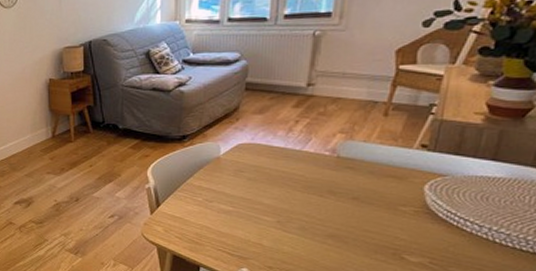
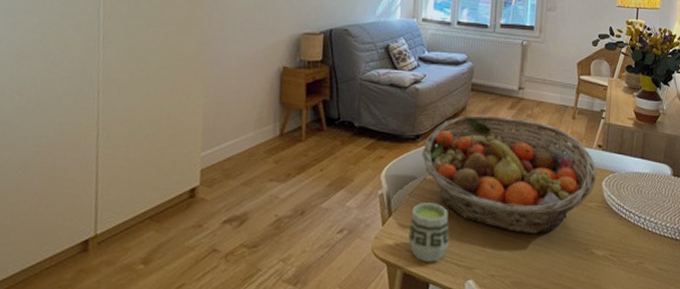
cup: none [177,197,221,250] -> present [408,202,450,263]
fruit basket: none [189,115,417,234] -> present [422,115,597,234]

